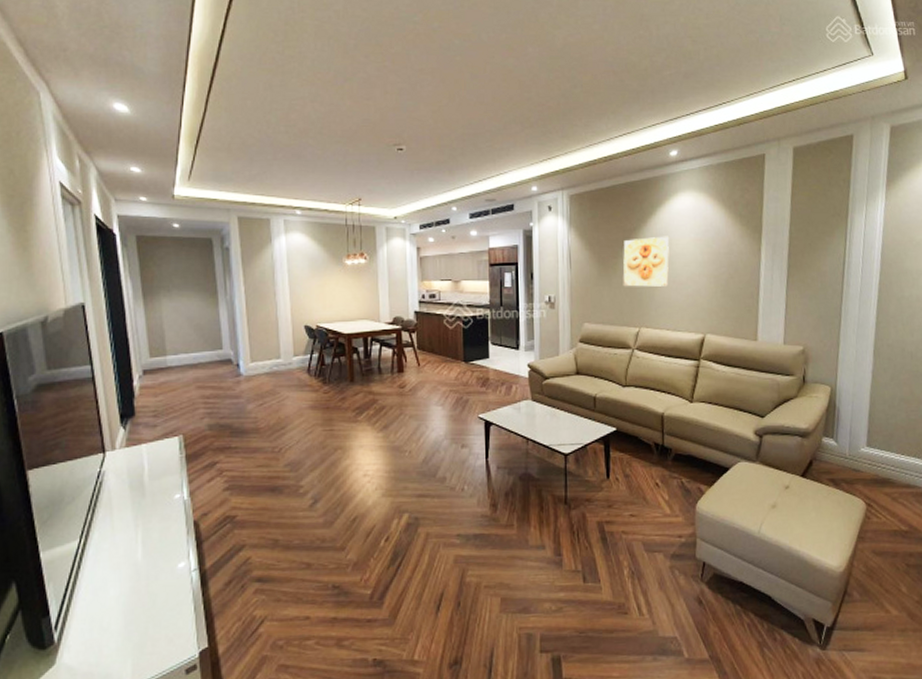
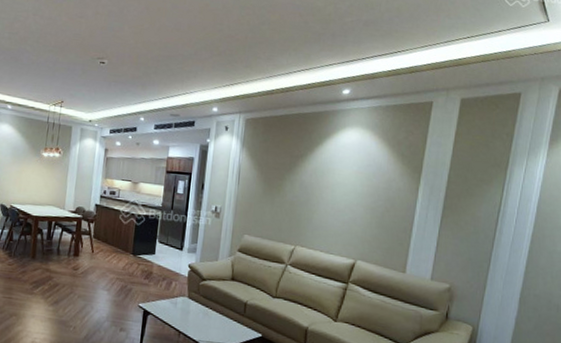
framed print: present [623,236,669,287] -> none [284,164,332,212]

